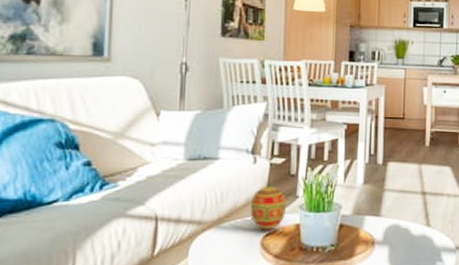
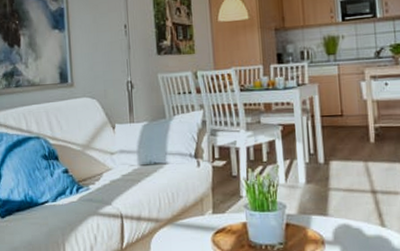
decorative egg: present [250,182,286,231] -> none [198,184,232,229]

